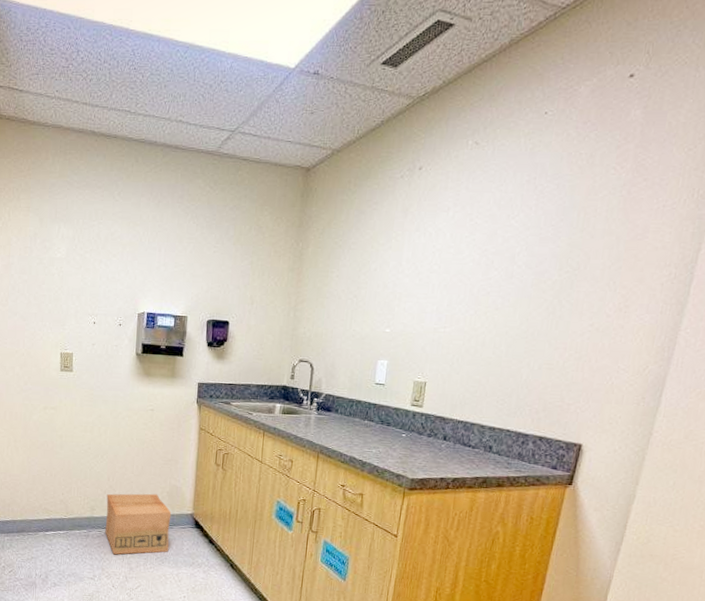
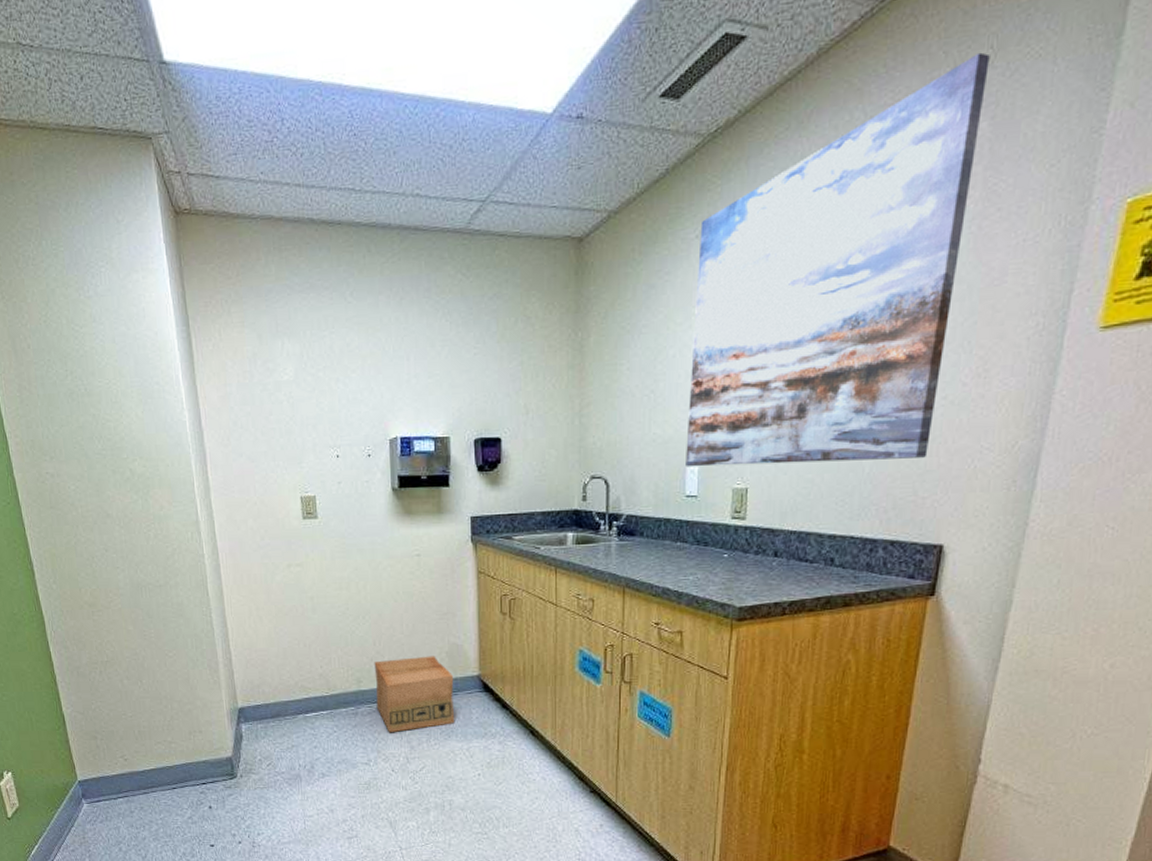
wall art: none [377,55,646,372] -> present [686,52,990,466]

